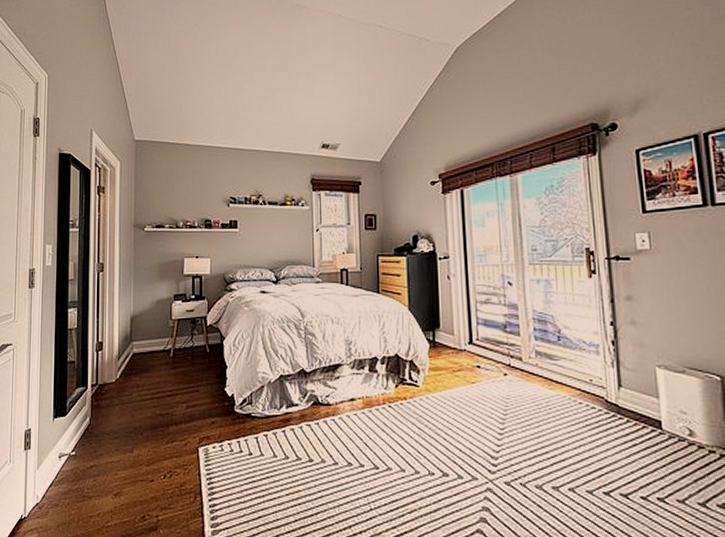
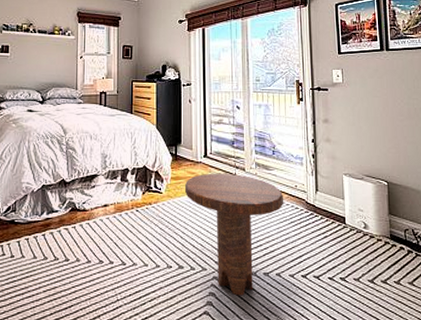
side table: none [446,363,576,514] -> present [184,173,284,296]

